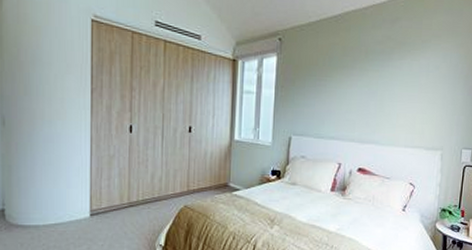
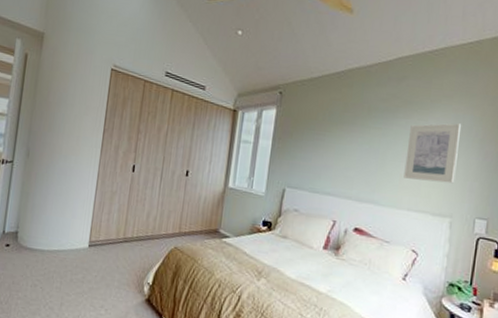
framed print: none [400,62,449,119] -> present [404,123,462,184]

